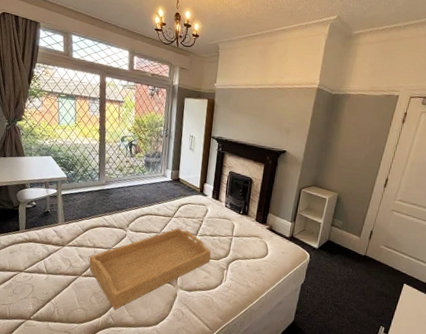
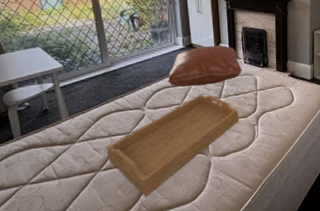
pillow: none [151,183,222,221] -> present [167,45,242,87]

